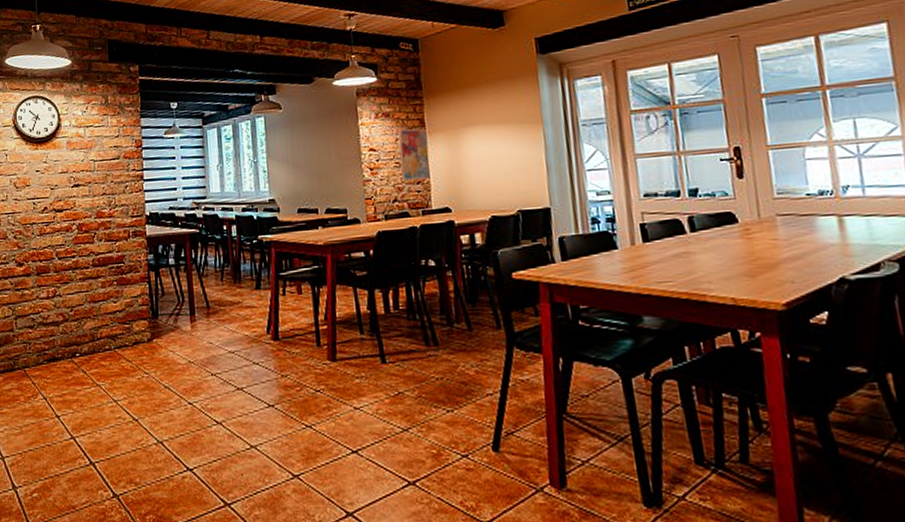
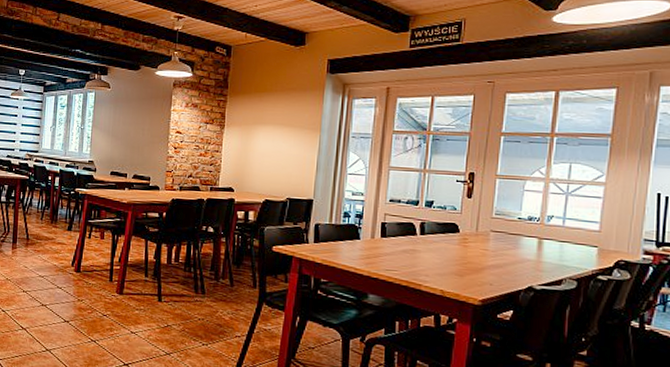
wall art: present [397,128,431,182] -> none [199,119,225,163]

